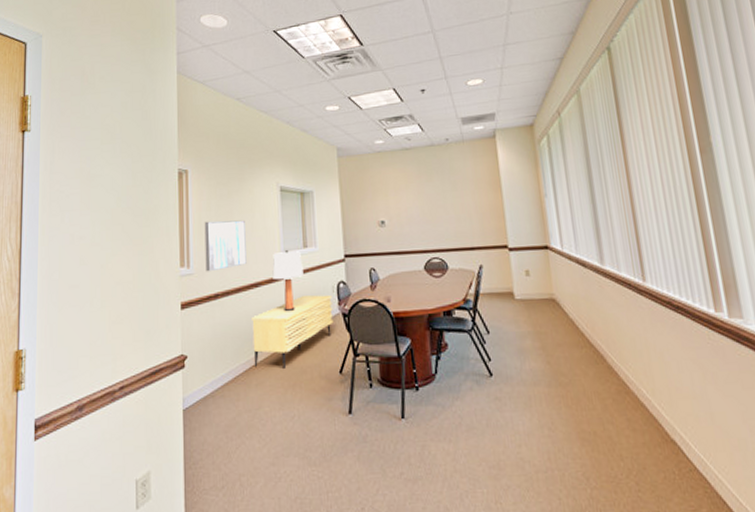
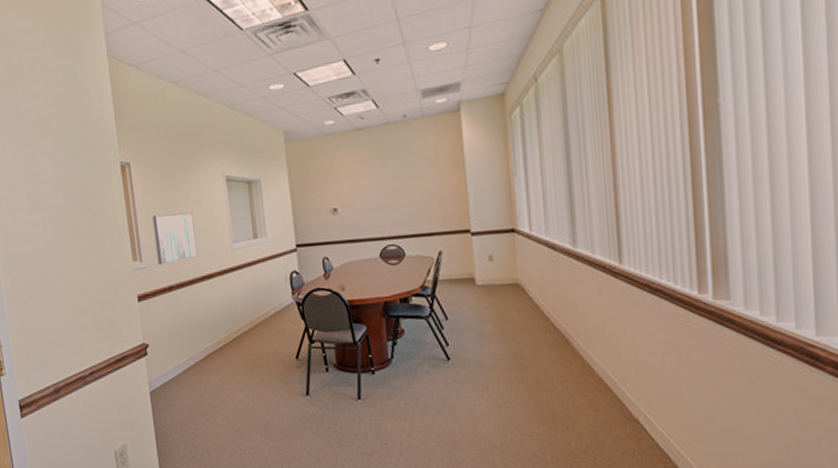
sideboard: present [250,295,334,370] -> none [206,284,288,356]
lamp: present [271,250,303,312] -> none [223,242,255,302]

